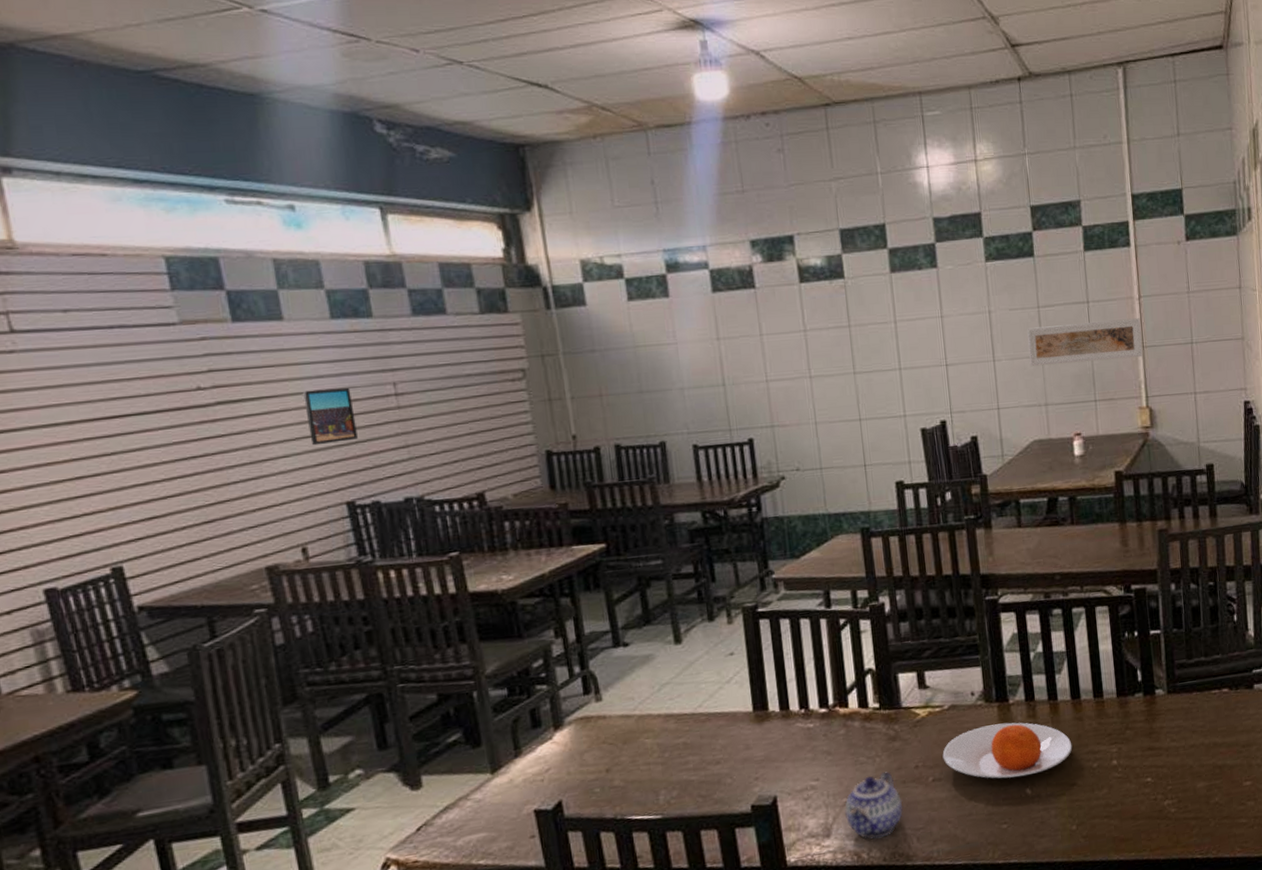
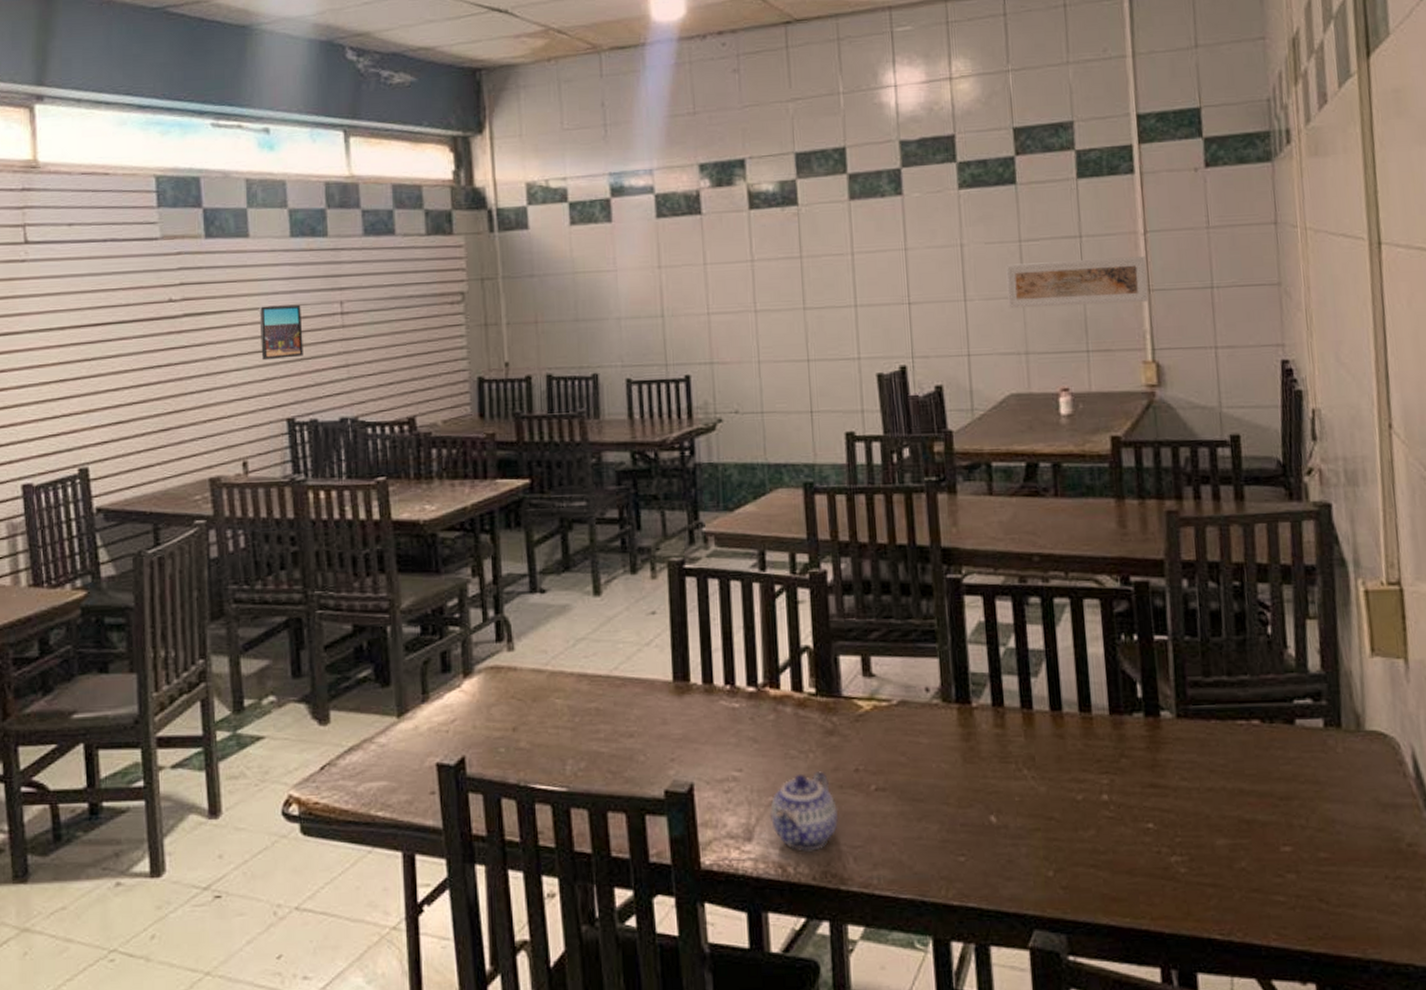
plate: present [942,722,1073,779] -> none [888,730,1051,800]

